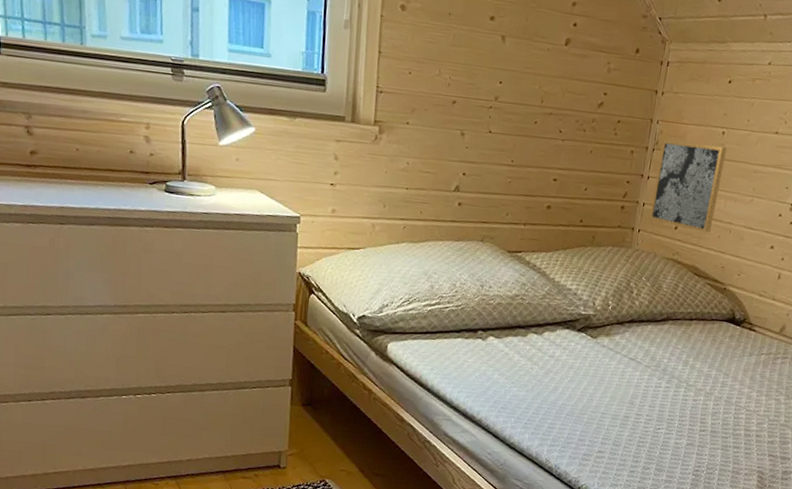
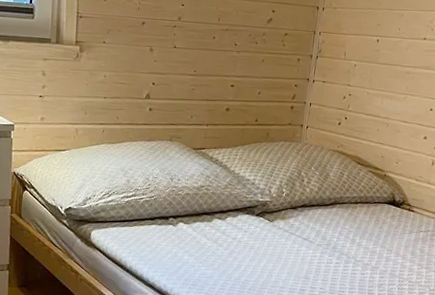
wall art: present [649,140,728,233] -> none [316,49,382,127]

